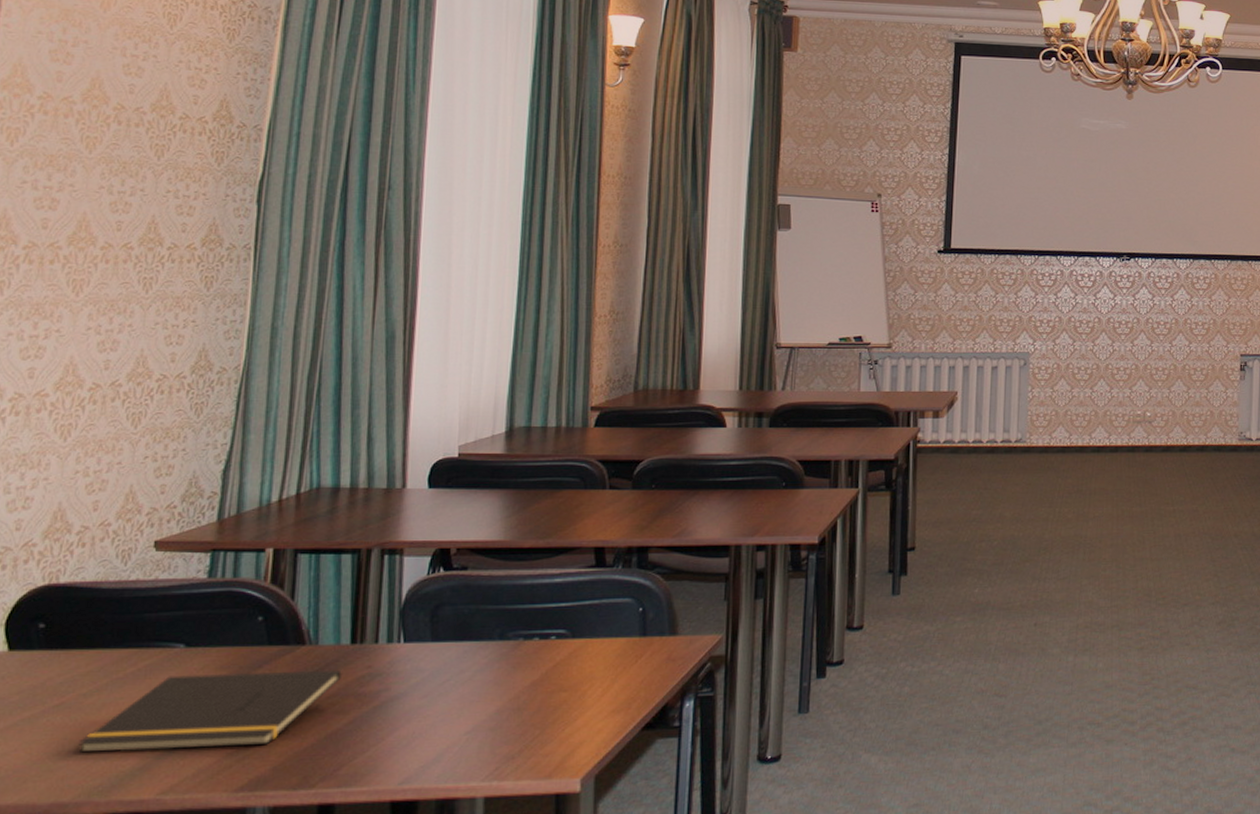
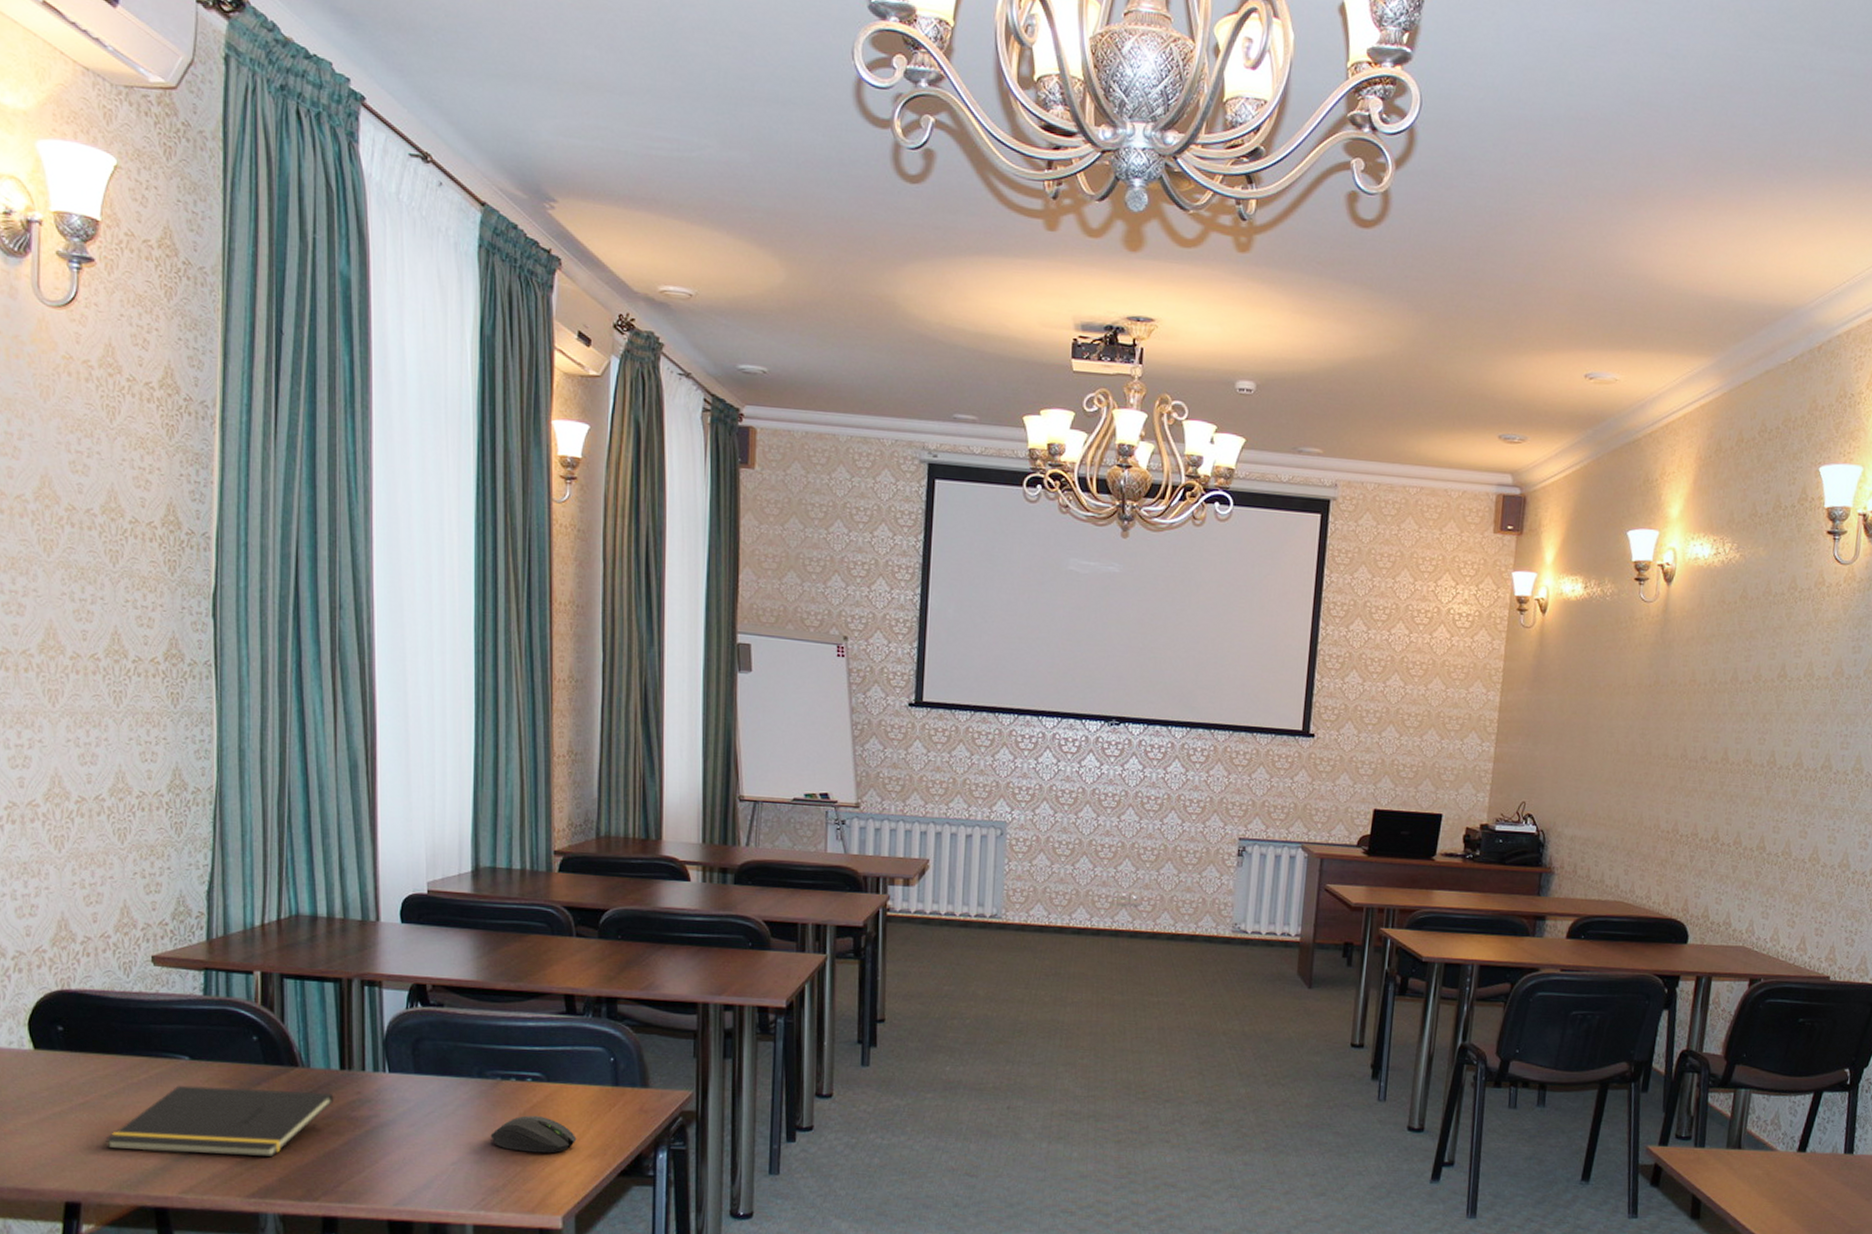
computer mouse: none [509,675,600,714] -> present [490,1115,577,1154]

